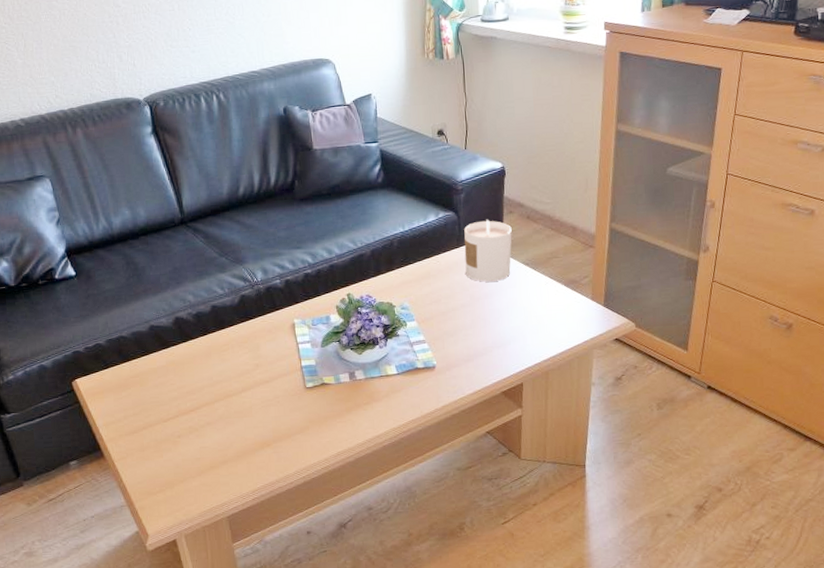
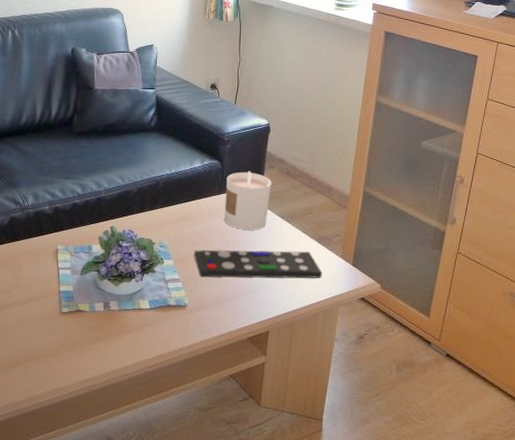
remote control: none [437,297,574,336] -> present [194,250,323,279]

